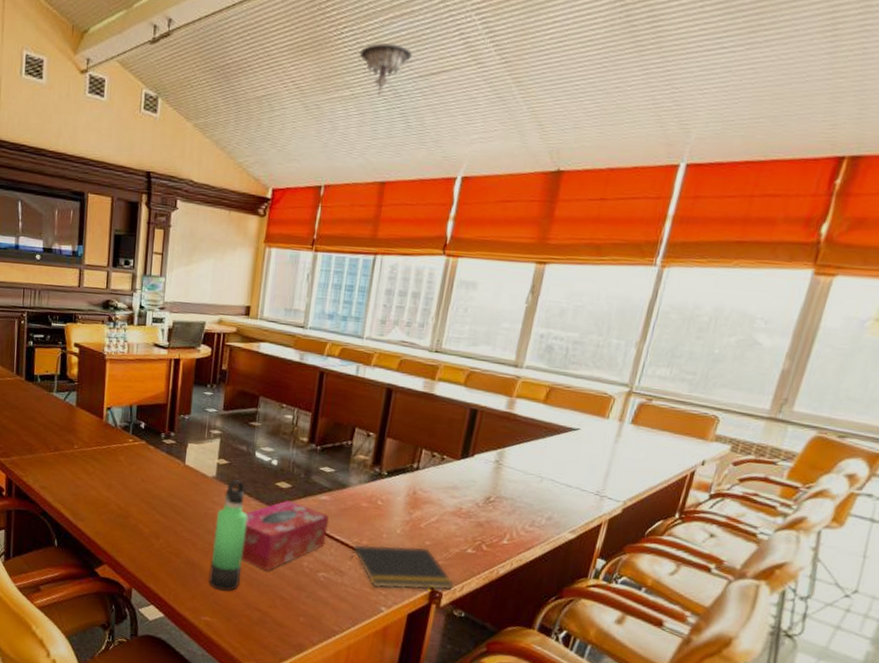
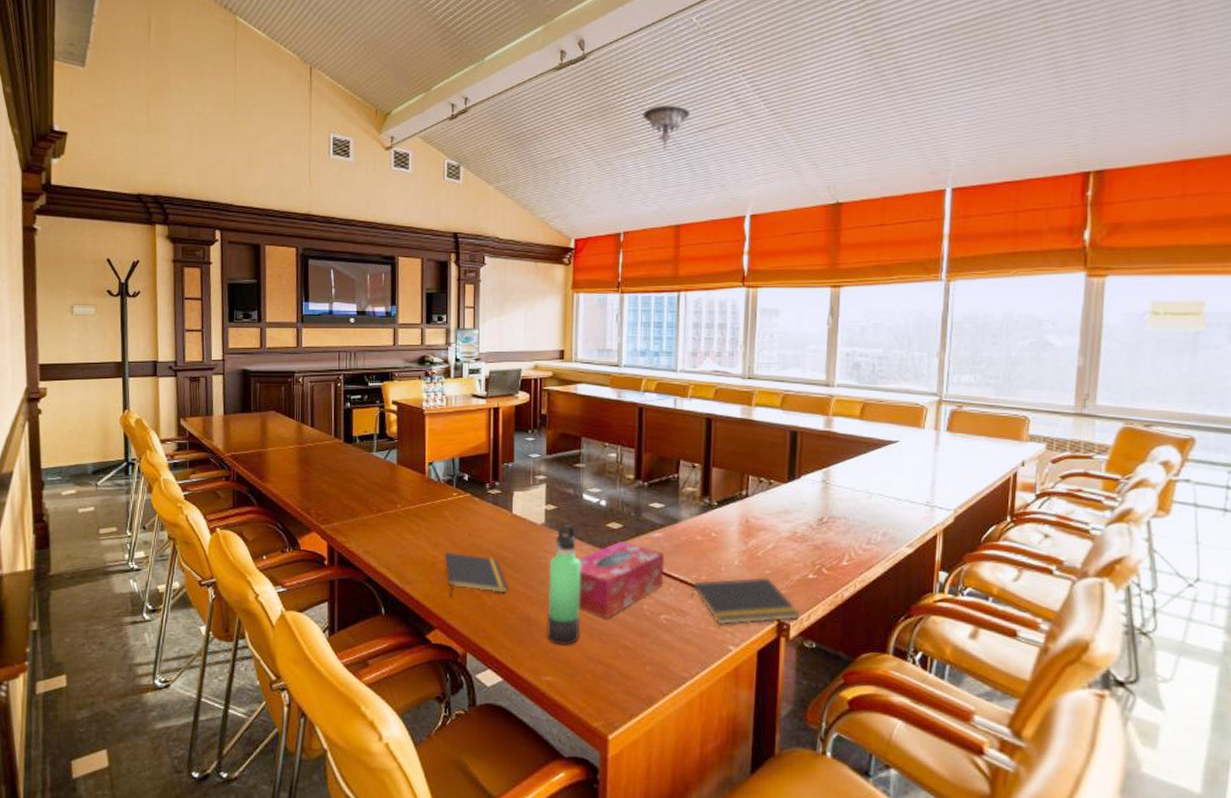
notepad: none [116,494,176,538] -> present [444,552,508,598]

